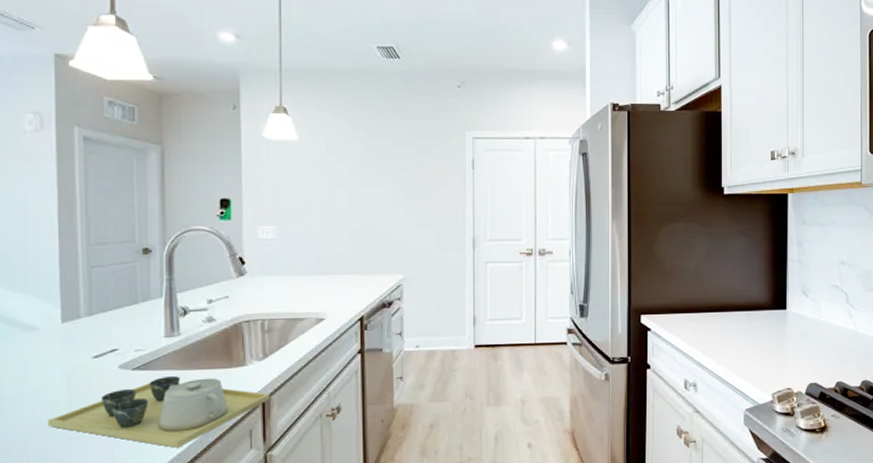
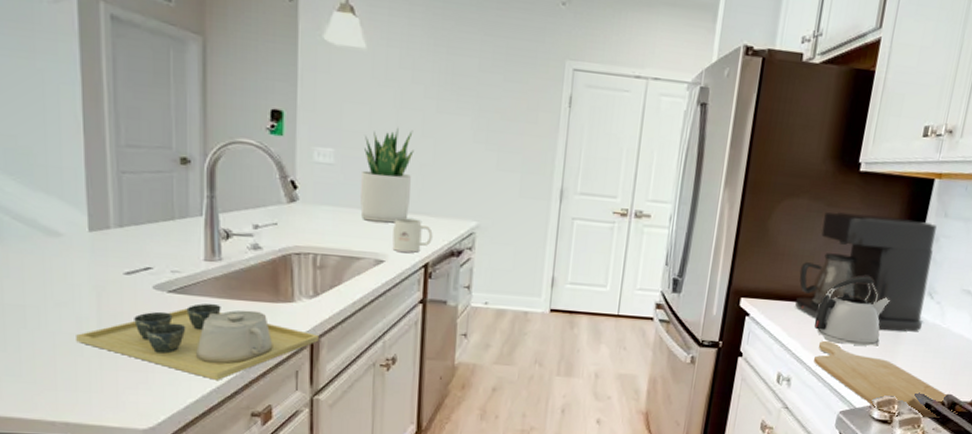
planter: none [300,201,344,285] -> present [360,127,414,223]
mug: none [331,278,366,310] -> present [392,217,433,253]
coffee maker: none [688,229,803,328] -> present [794,212,937,331]
kettle: none [708,283,772,347] -> present [814,276,891,347]
chopping board: none [714,344,851,407] -> present [814,340,958,418]

